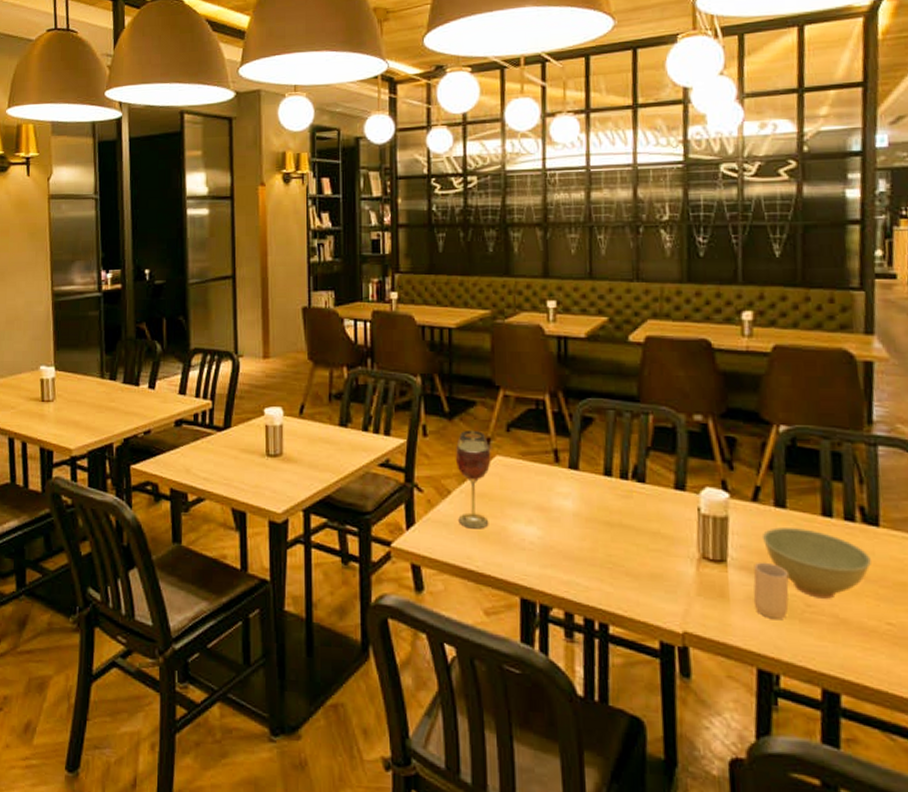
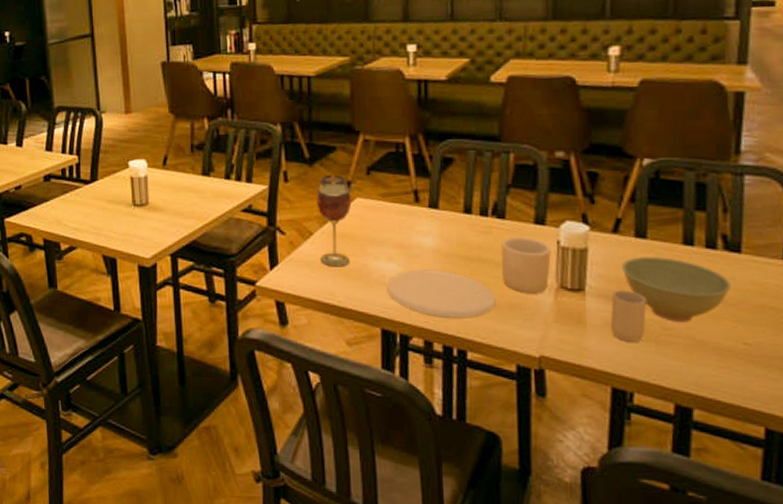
plate: none [526,534,638,590] -> present [386,269,496,320]
mug: none [642,503,692,564] -> present [501,237,551,294]

